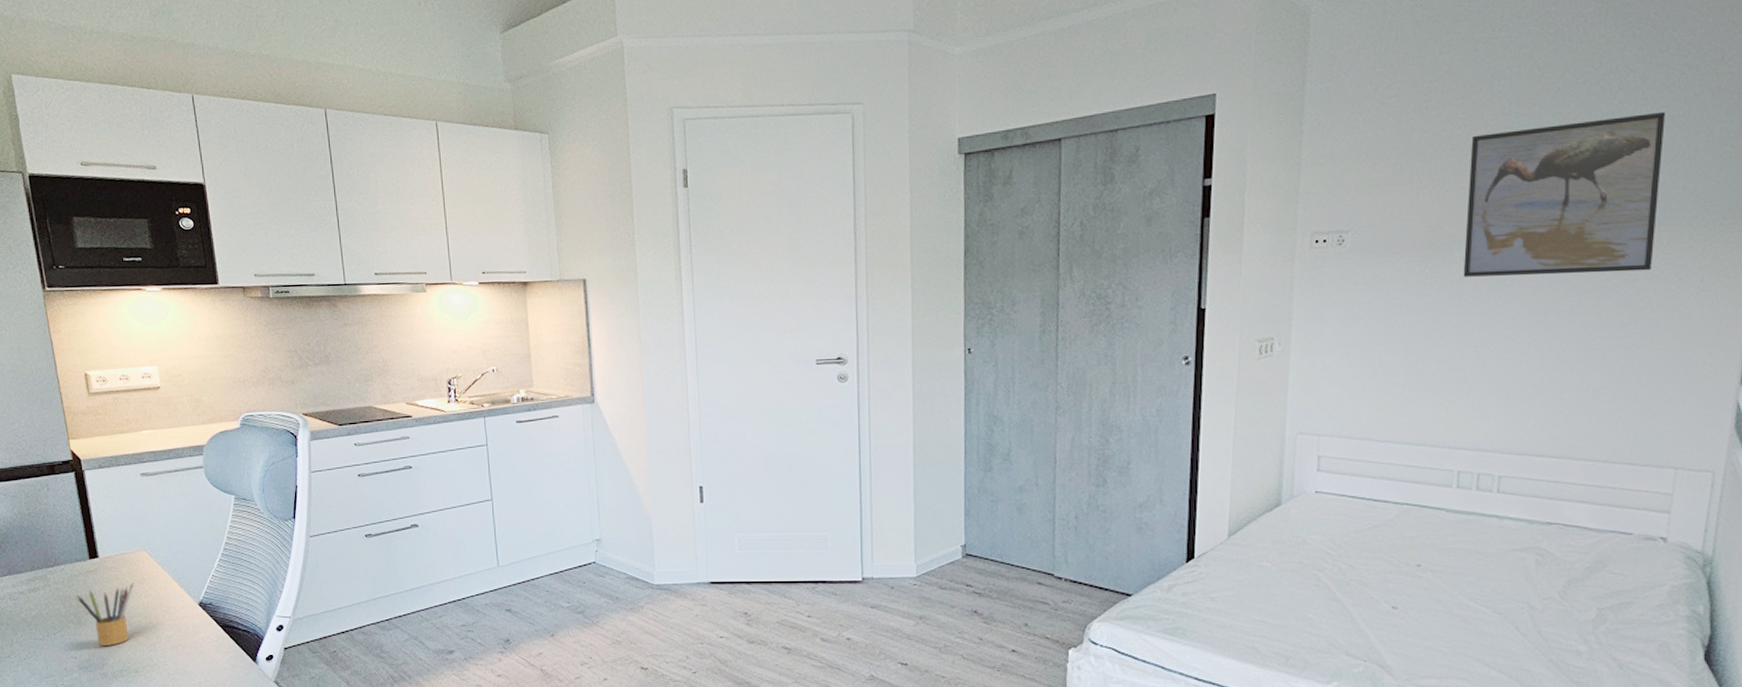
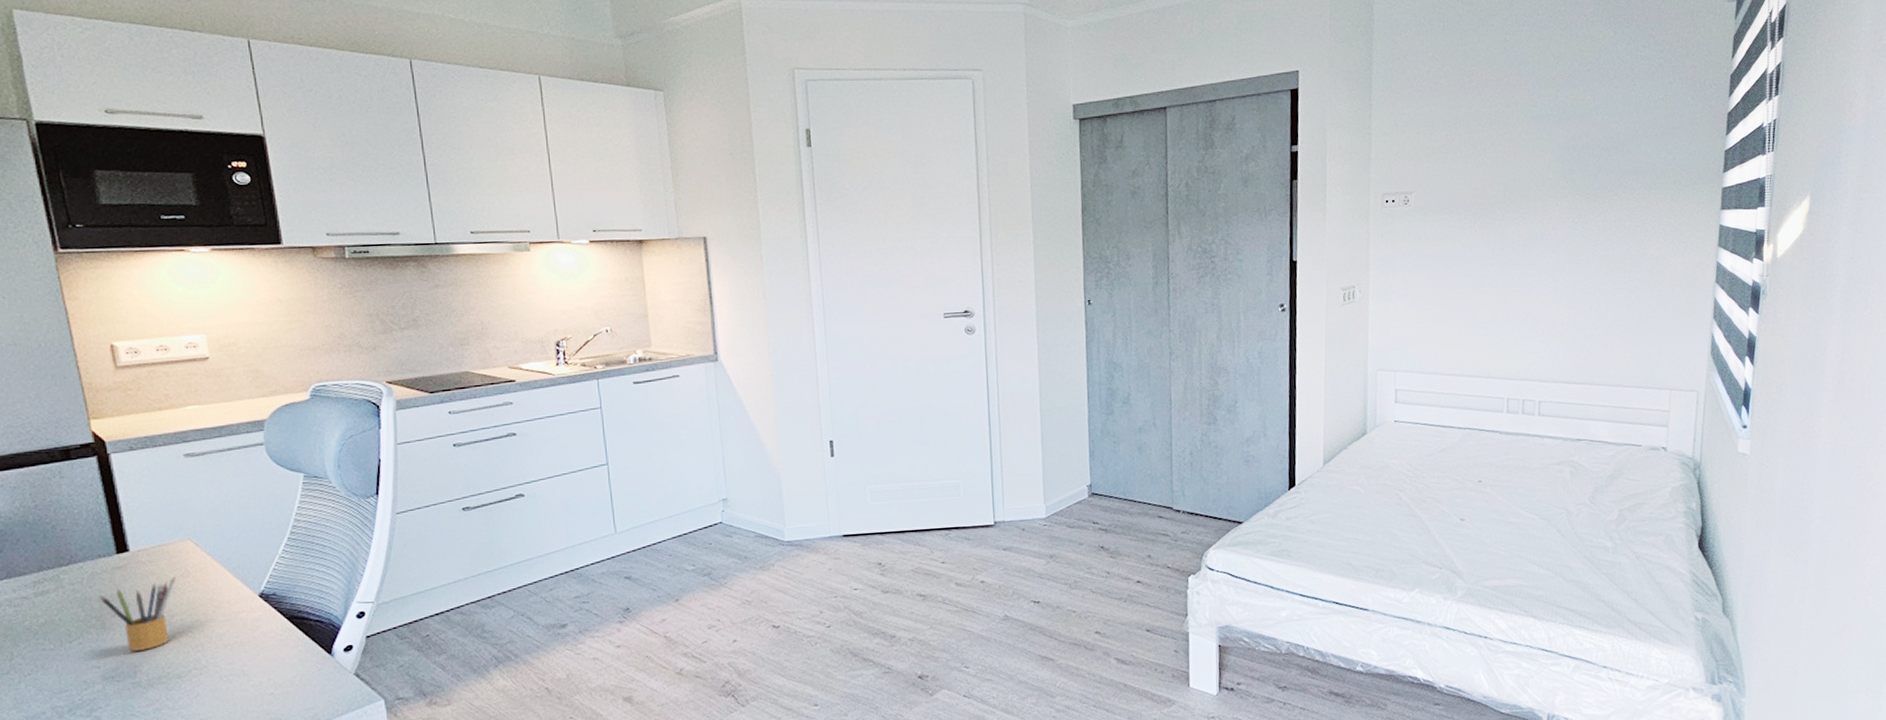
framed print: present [1463,111,1666,277] -> none [1504,96,1650,232]

